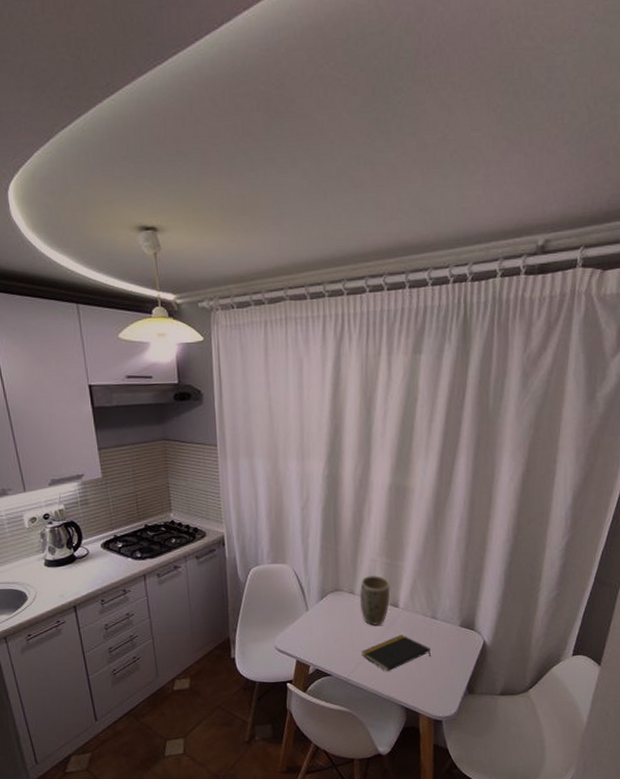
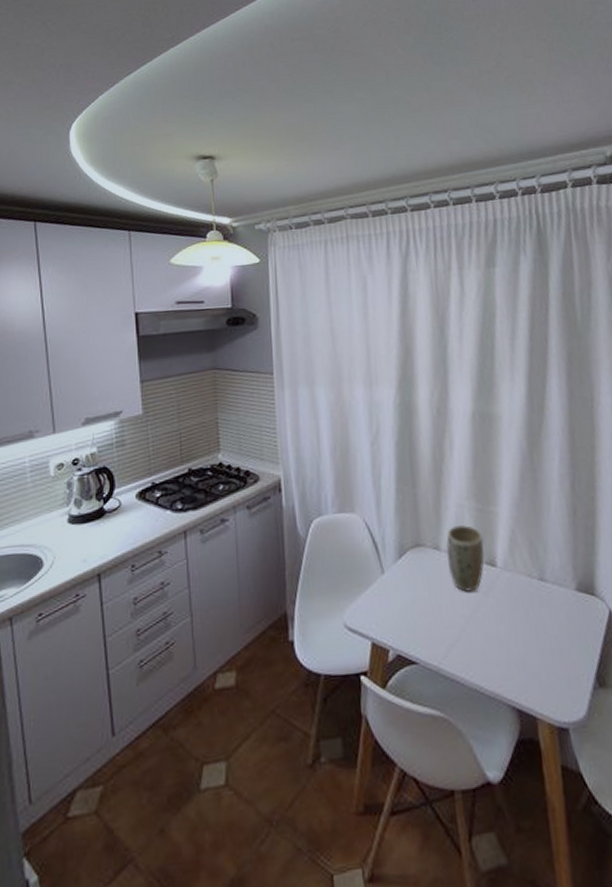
notepad: present [362,635,431,671] -> none [454,604,543,656]

